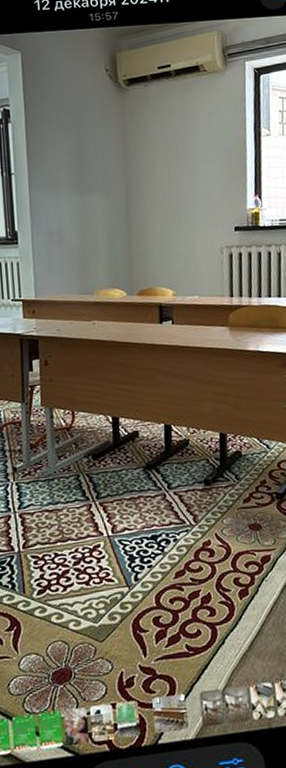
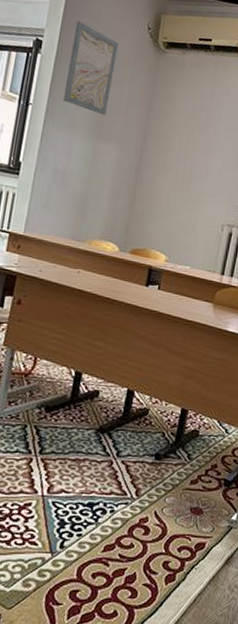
wall art: none [37,81,85,168] -> present [63,21,118,115]

